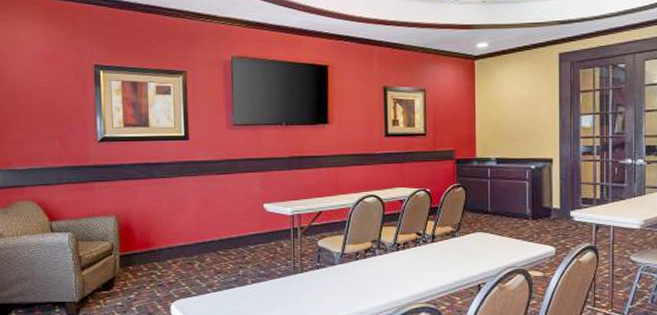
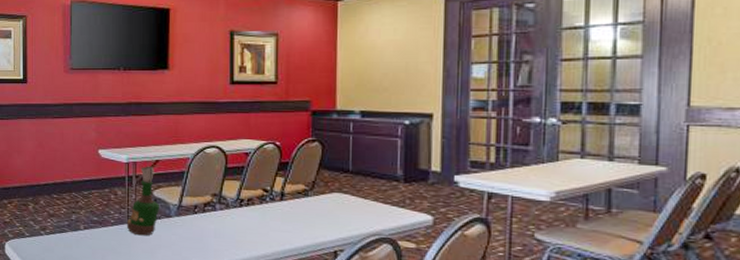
grog bottle: none [293,217,325,285] -> present [126,166,160,236]

